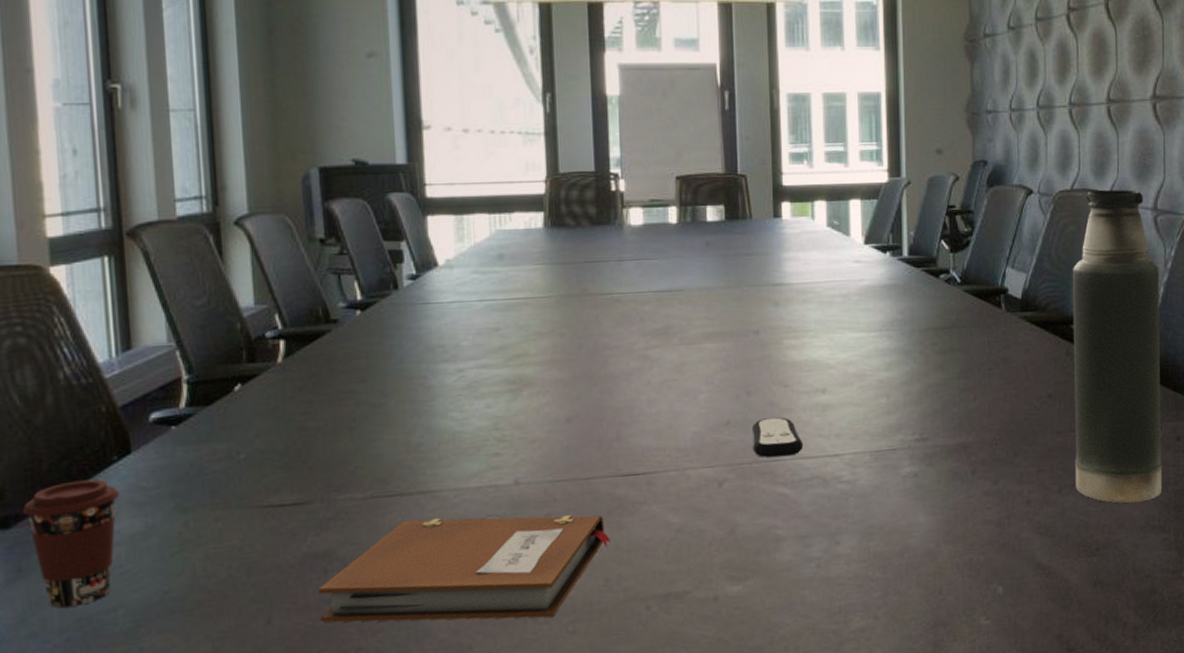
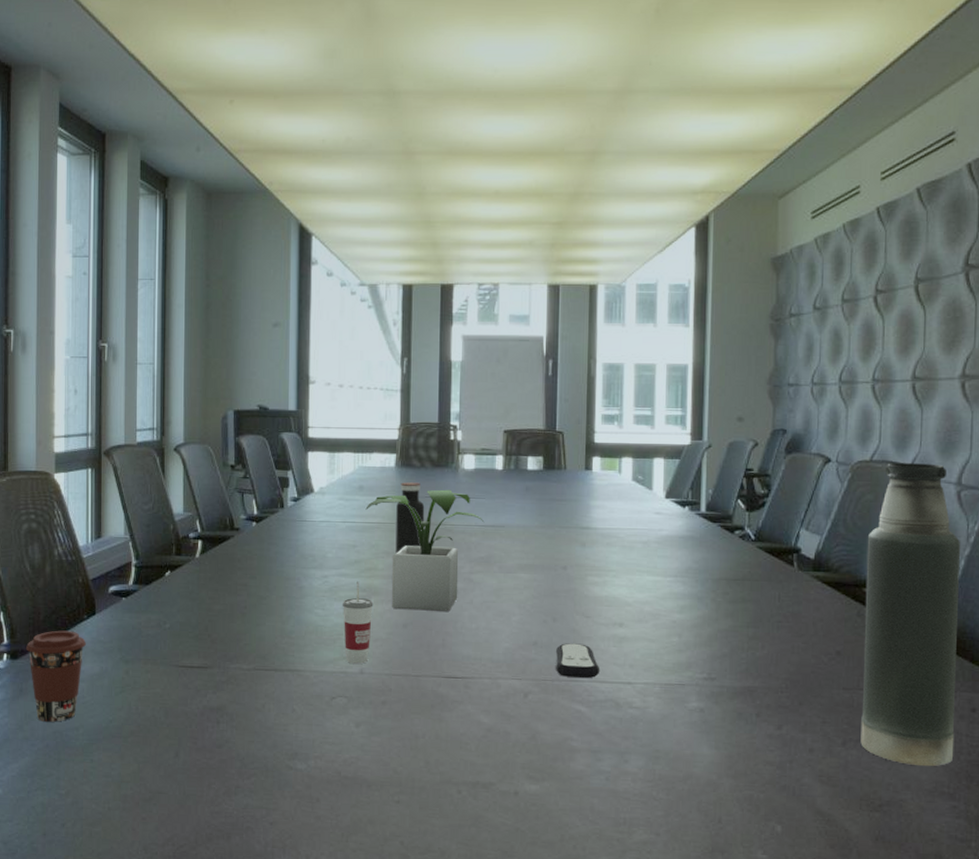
notebook: present [319,515,612,623] -> none [212,691,433,786]
cup: none [486,372,527,474] -> present [343,581,374,664]
potted plant: none [508,251,659,402] -> present [365,489,485,611]
water bottle: none [548,245,585,334] -> present [395,482,425,554]

